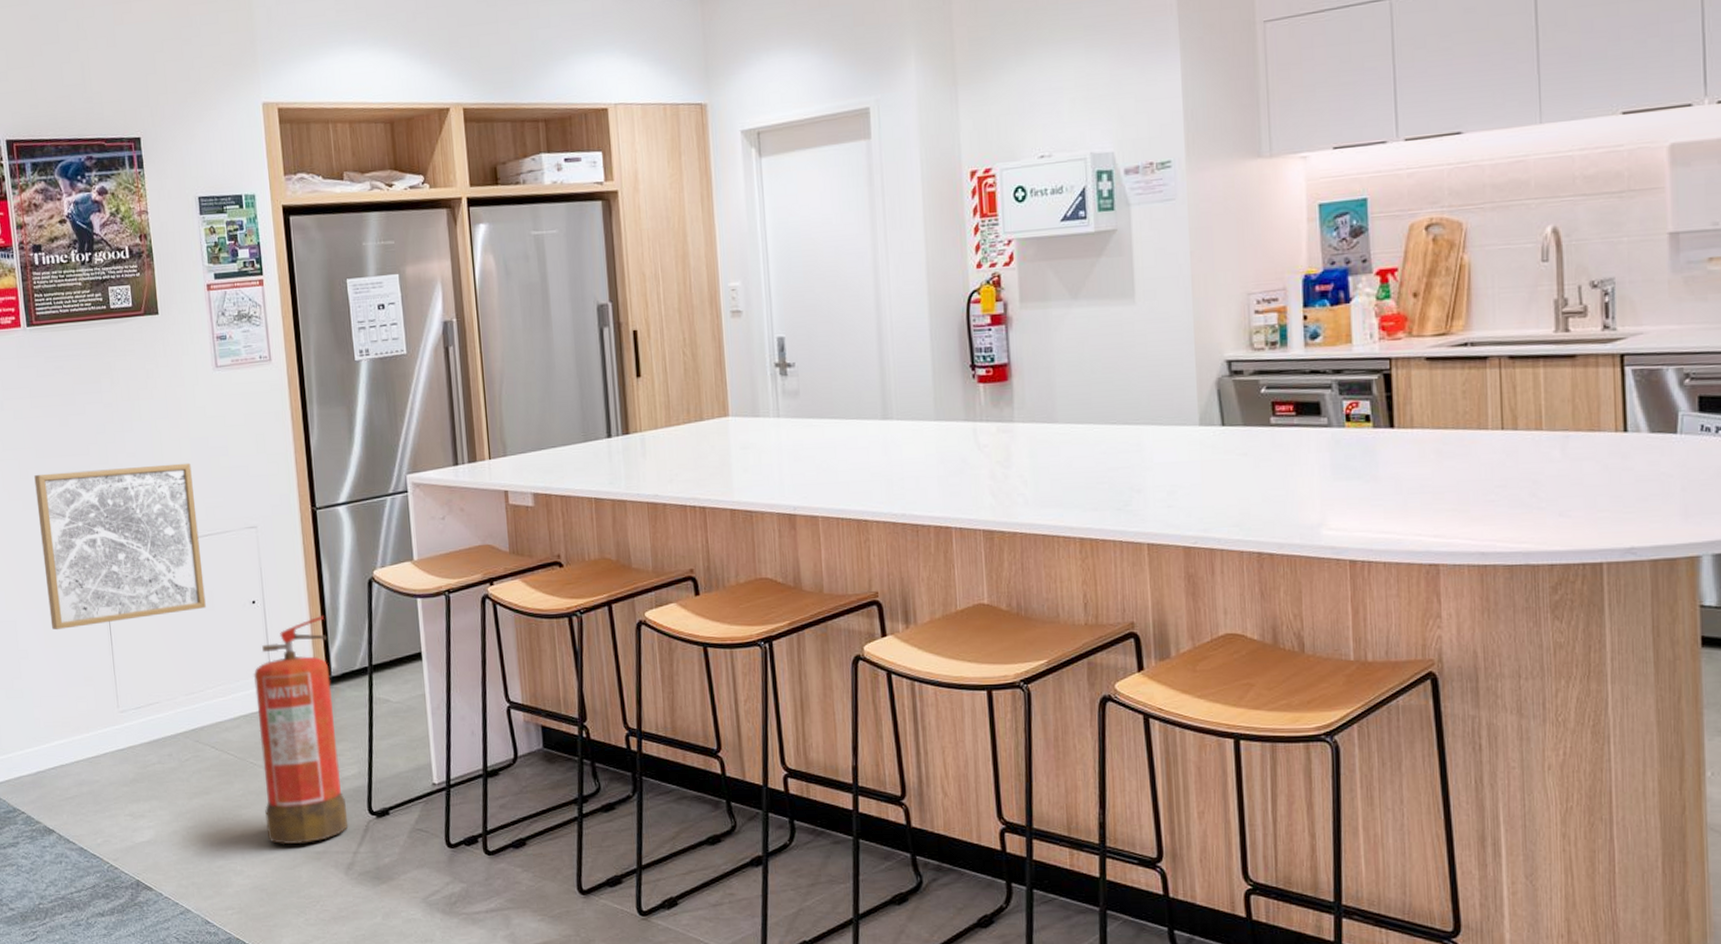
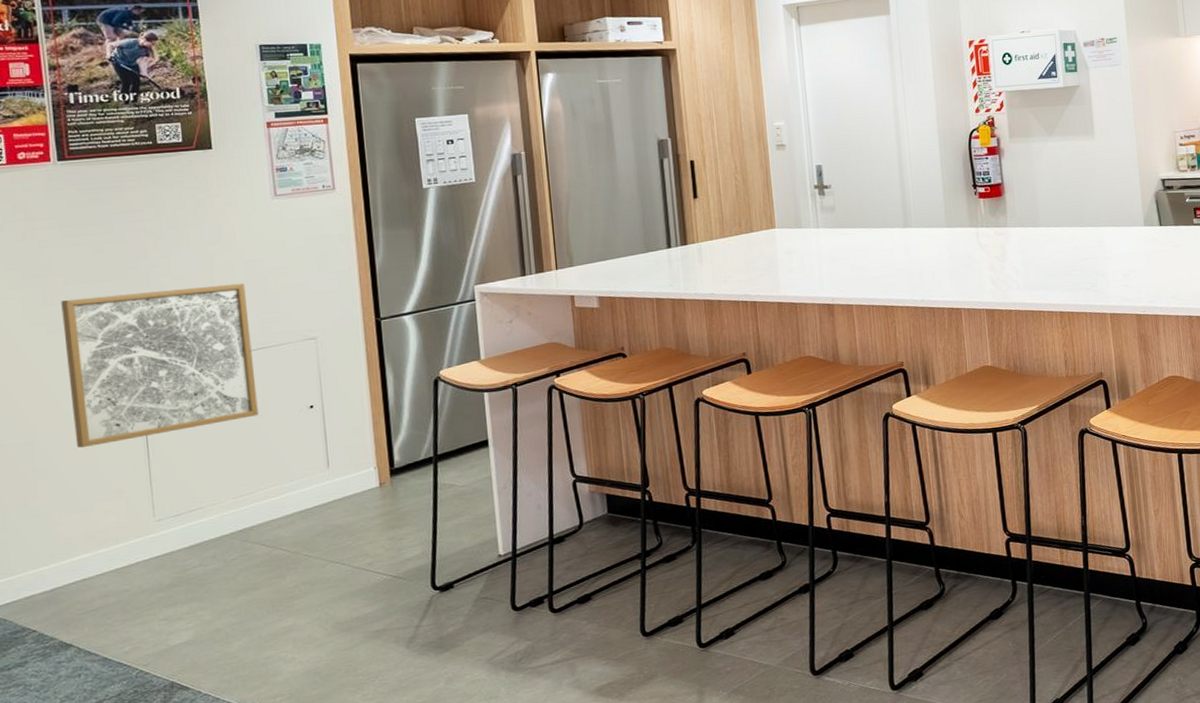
fire extinguisher: present [253,616,349,845] -> none [309,414,411,628]

